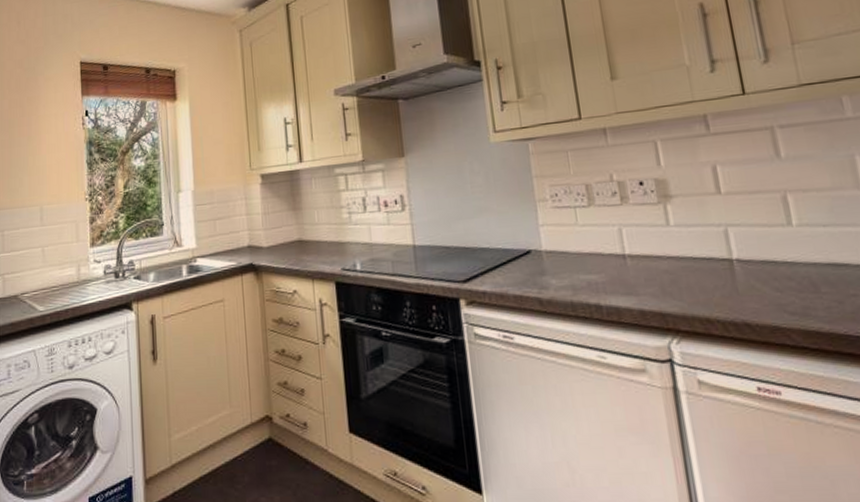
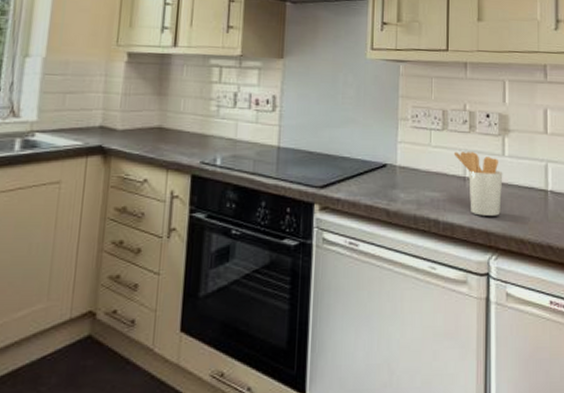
utensil holder: none [606,226,675,296] -> present [453,152,503,216]

